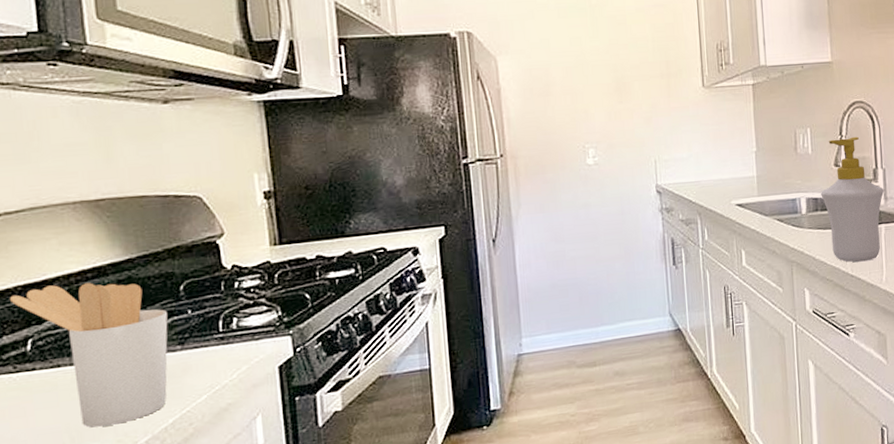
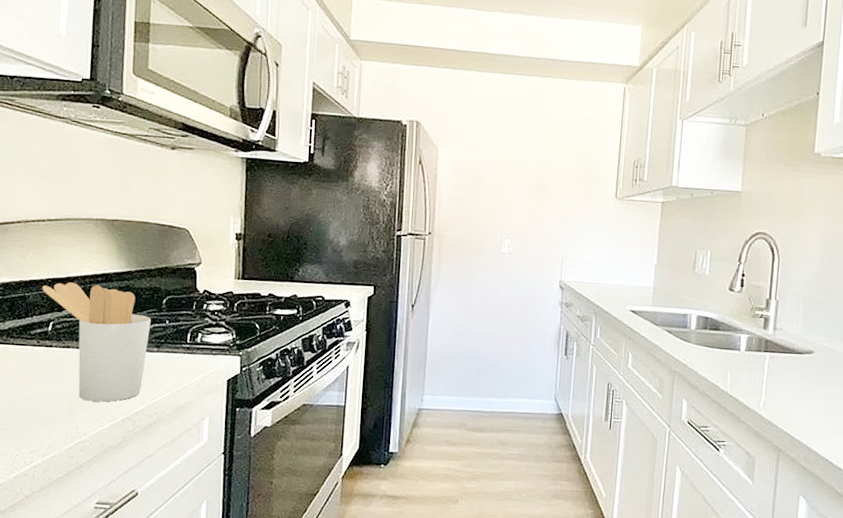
soap bottle: present [821,136,884,262] -> none [712,264,775,385]

